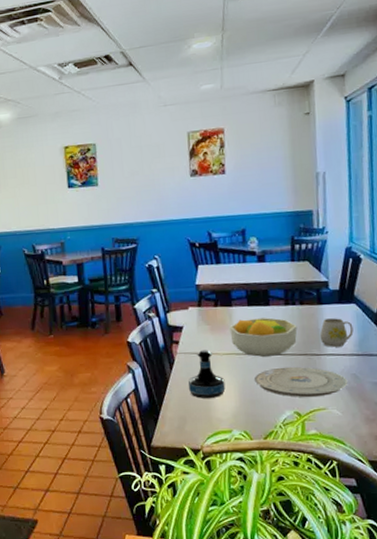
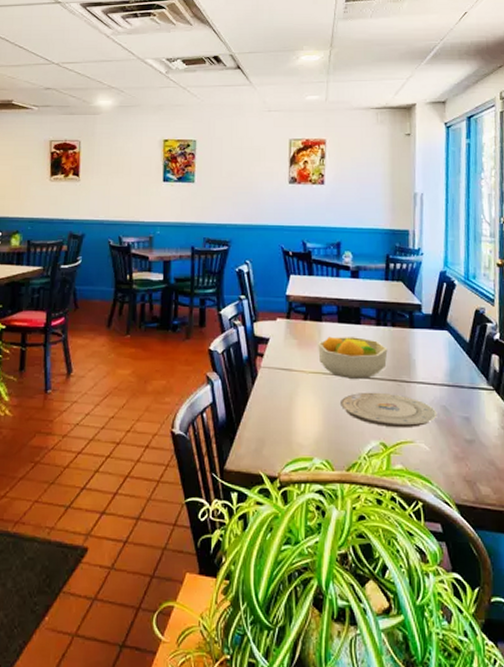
tequila bottle: present [188,350,226,398] -> none [269,366,309,420]
mug: present [319,318,354,347] -> none [410,344,445,375]

